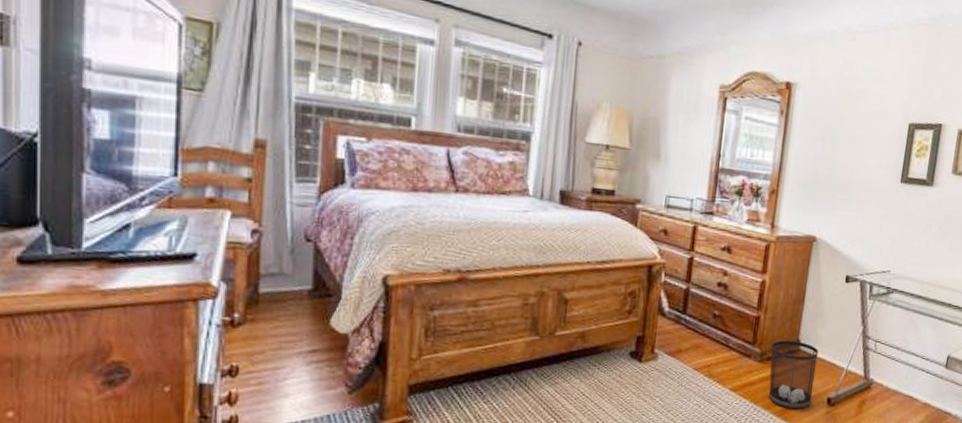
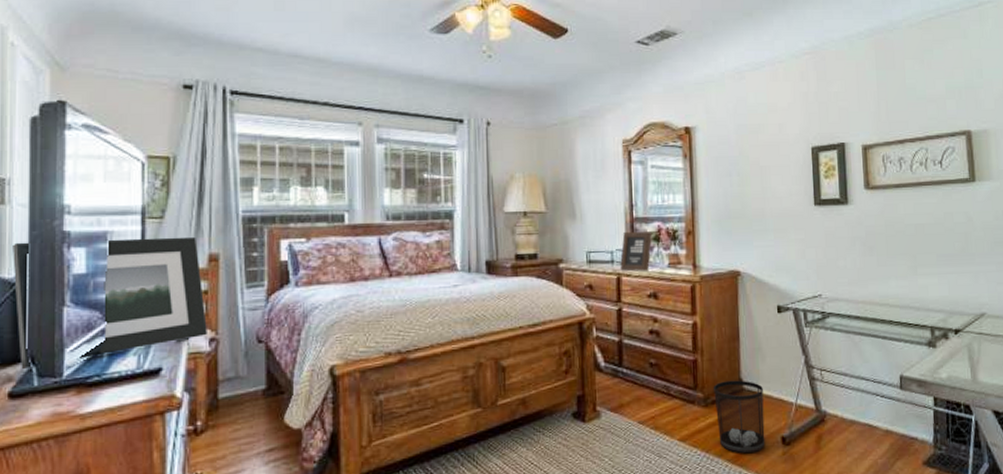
picture frame: none [20,93,250,235] -> present [13,236,207,370]
picture frame: none [698,180,735,225] -> present [620,231,652,273]

